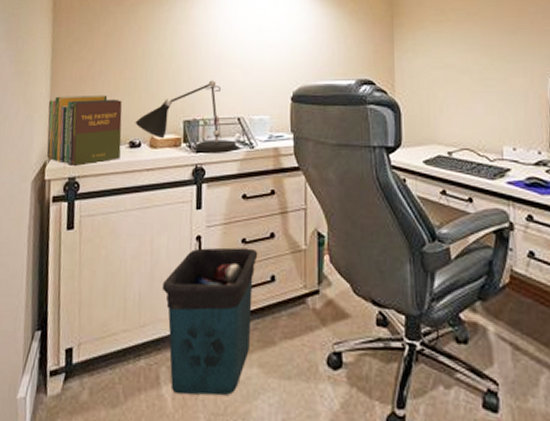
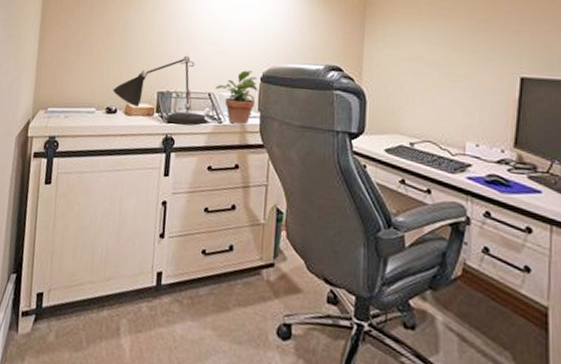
books: present [46,94,122,167] -> none [31,60,102,127]
recycling bin: present [163,247,258,396] -> none [128,213,219,353]
potted plant: none [245,91,289,148] -> present [215,70,258,125]

